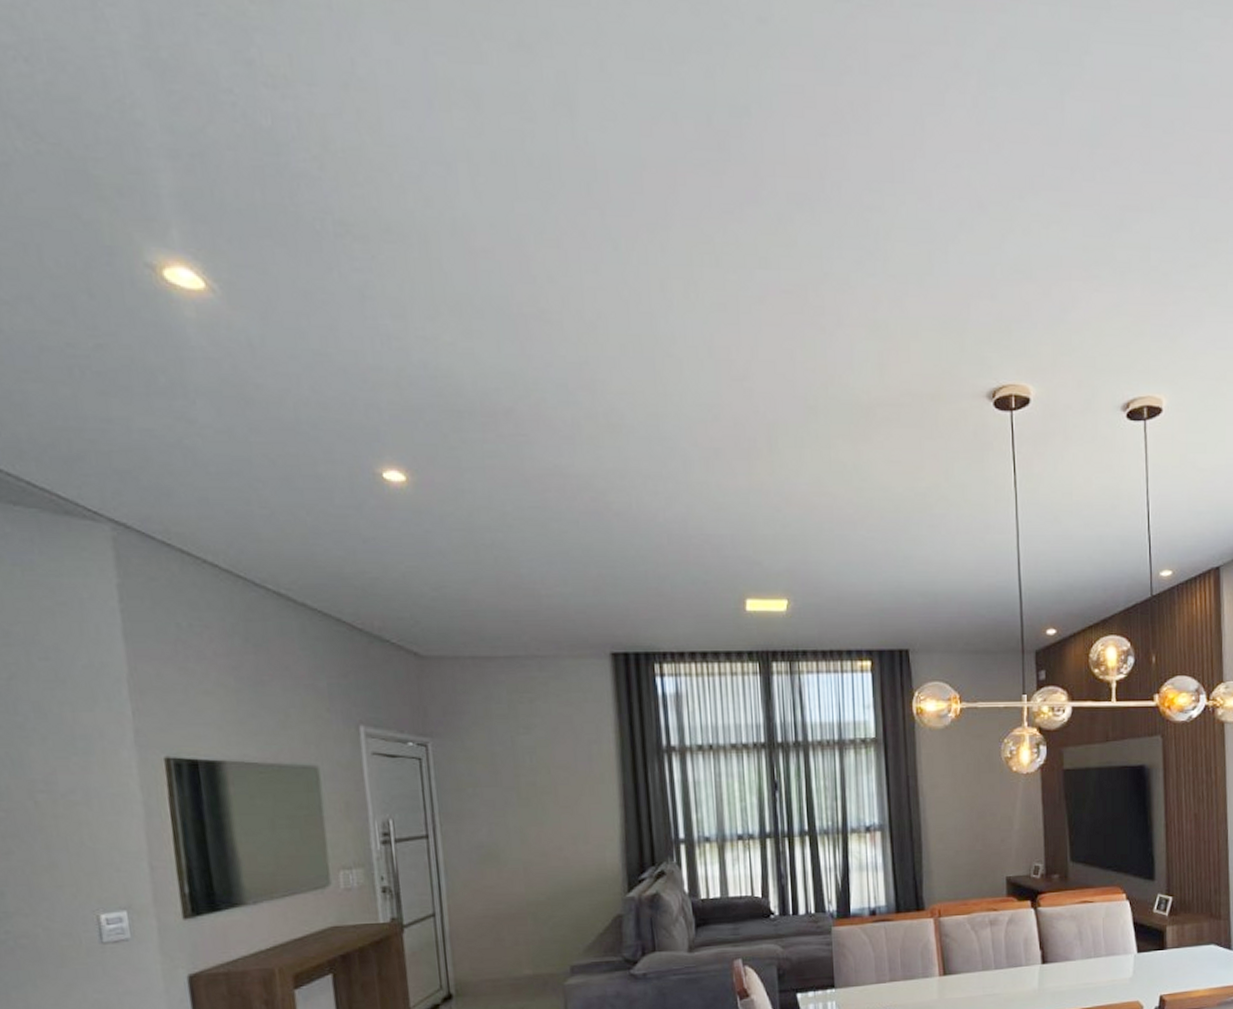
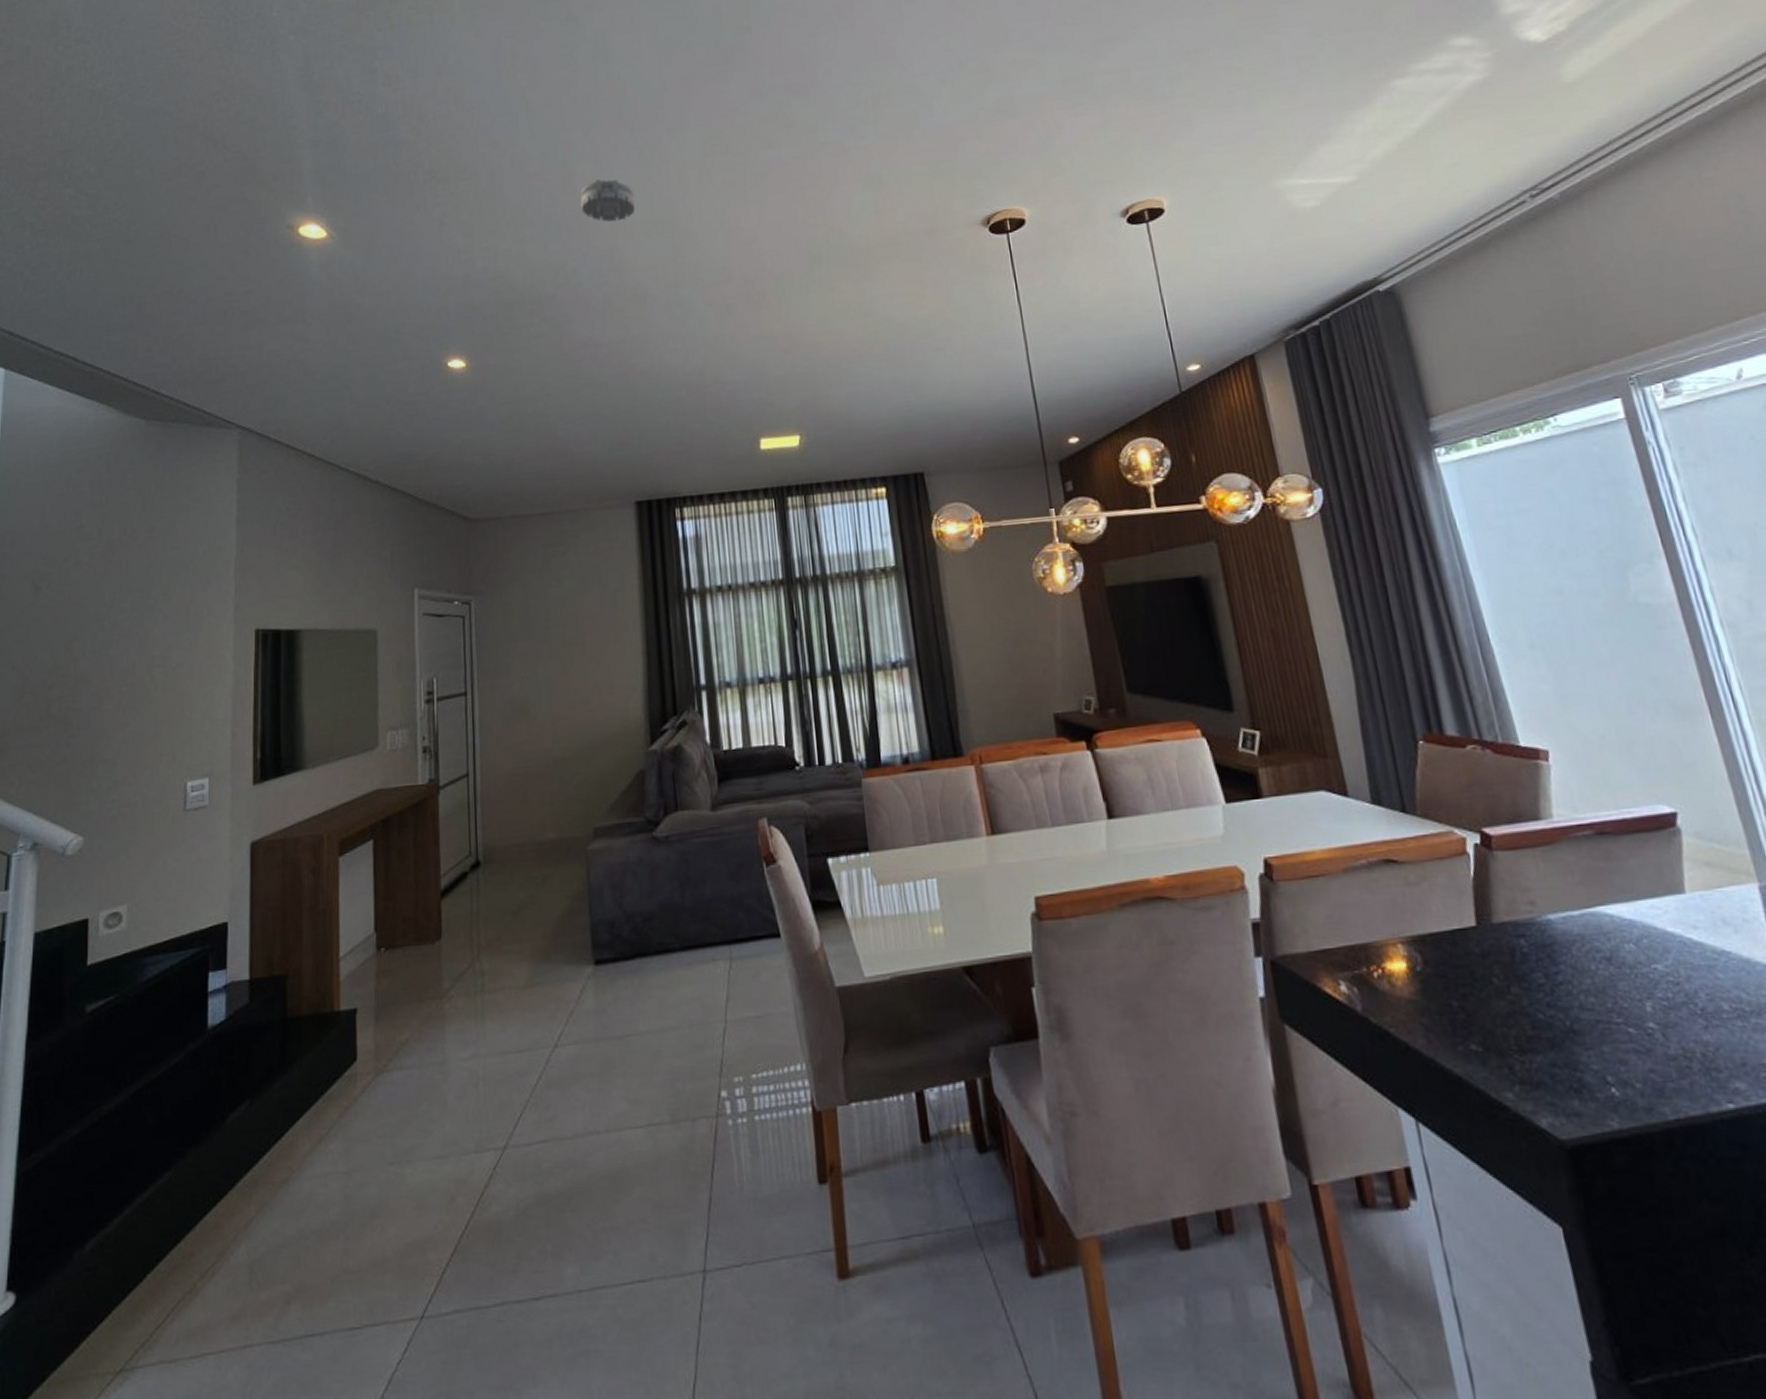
smoke detector: none [541,272,609,329] -> present [580,179,636,222]

